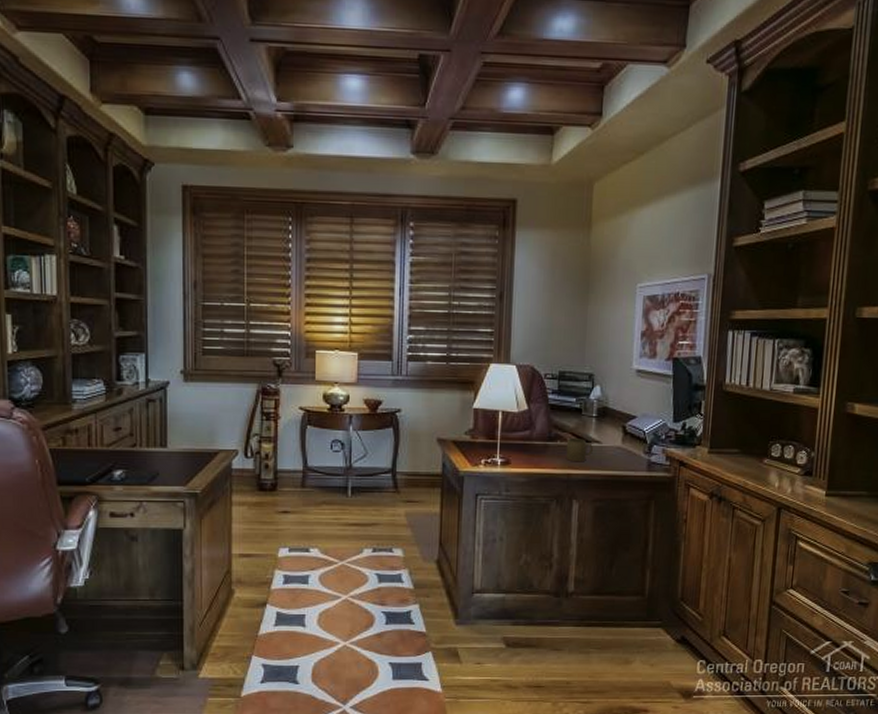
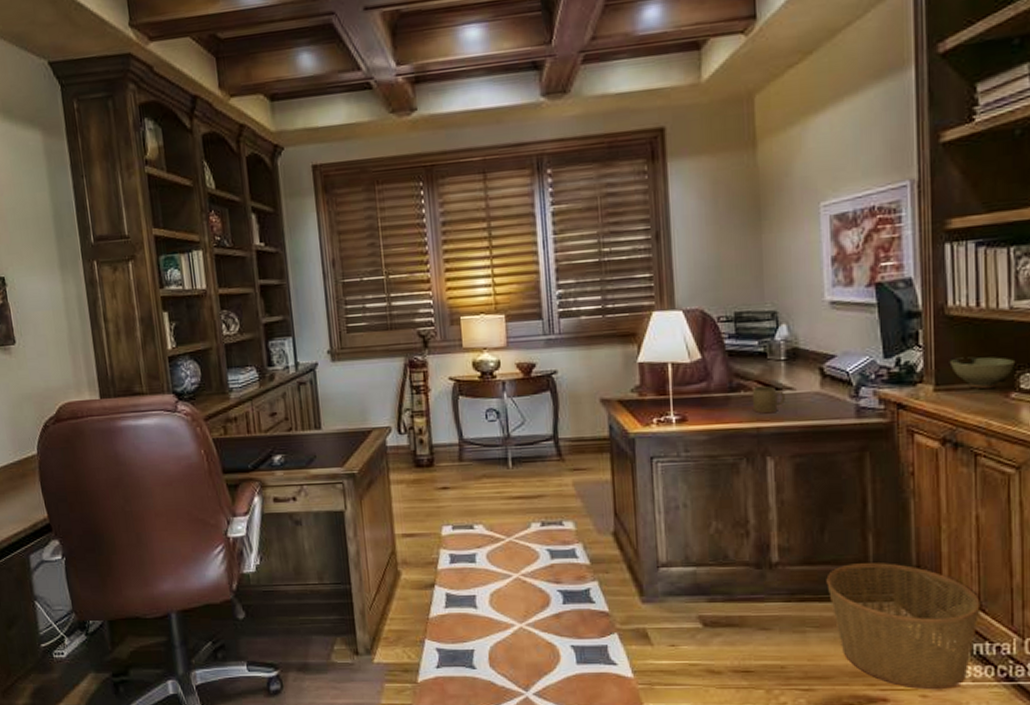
basket: none [610,595,725,701] -> present [826,563,980,689]
bowl: none [722,427,771,455] -> present [949,356,1016,390]

